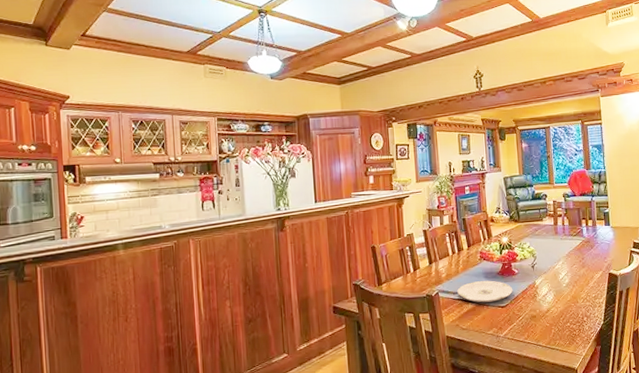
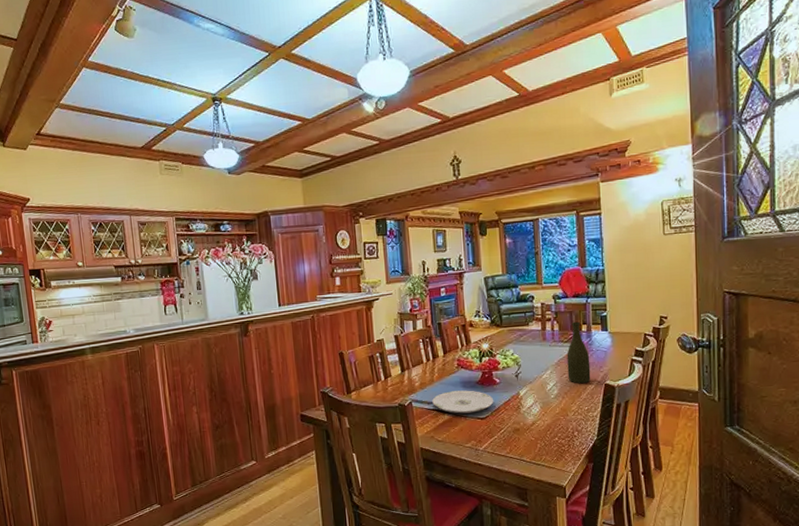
bottle: none [576,217,597,273] -> present [567,321,591,384]

